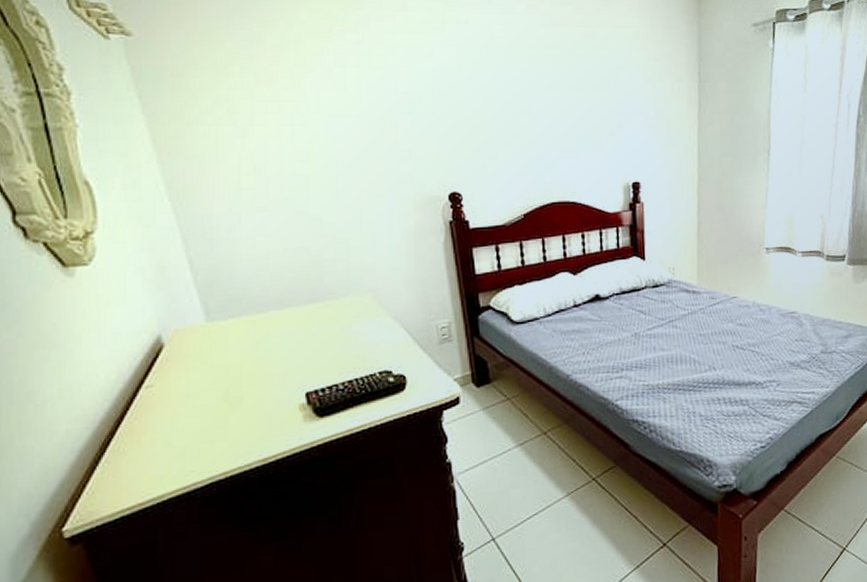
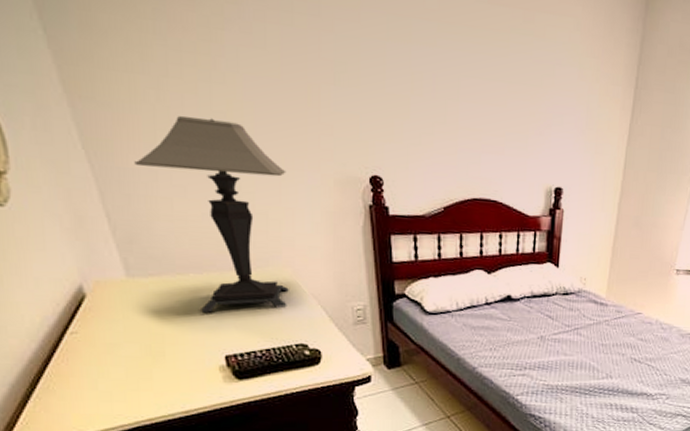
table lamp: none [219,158,371,349] -> present [134,116,289,313]

